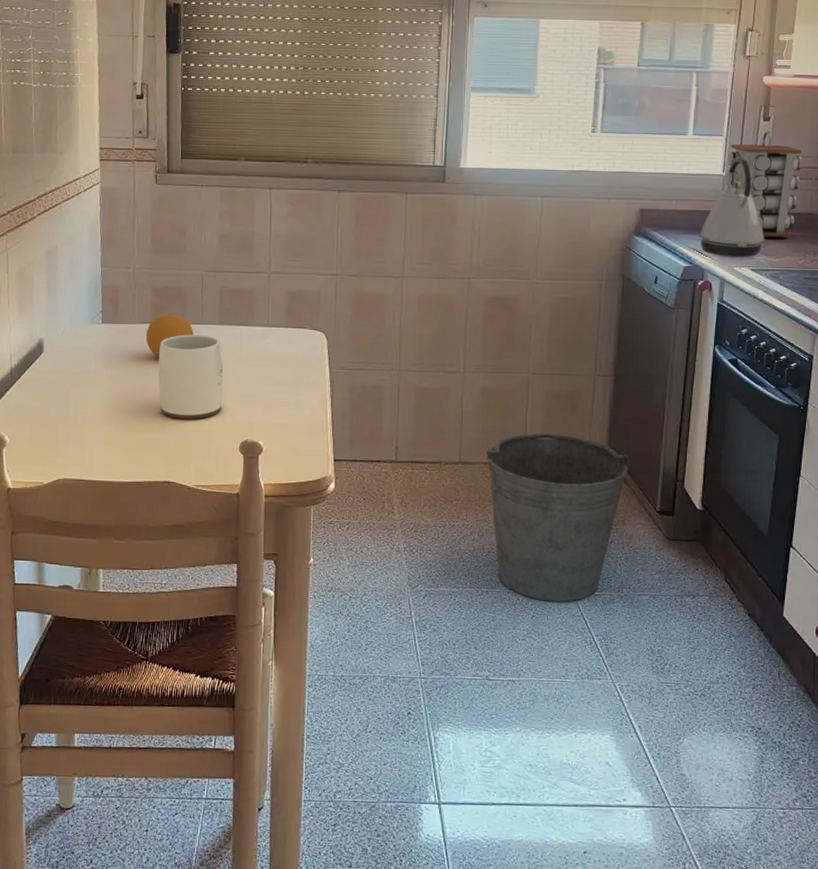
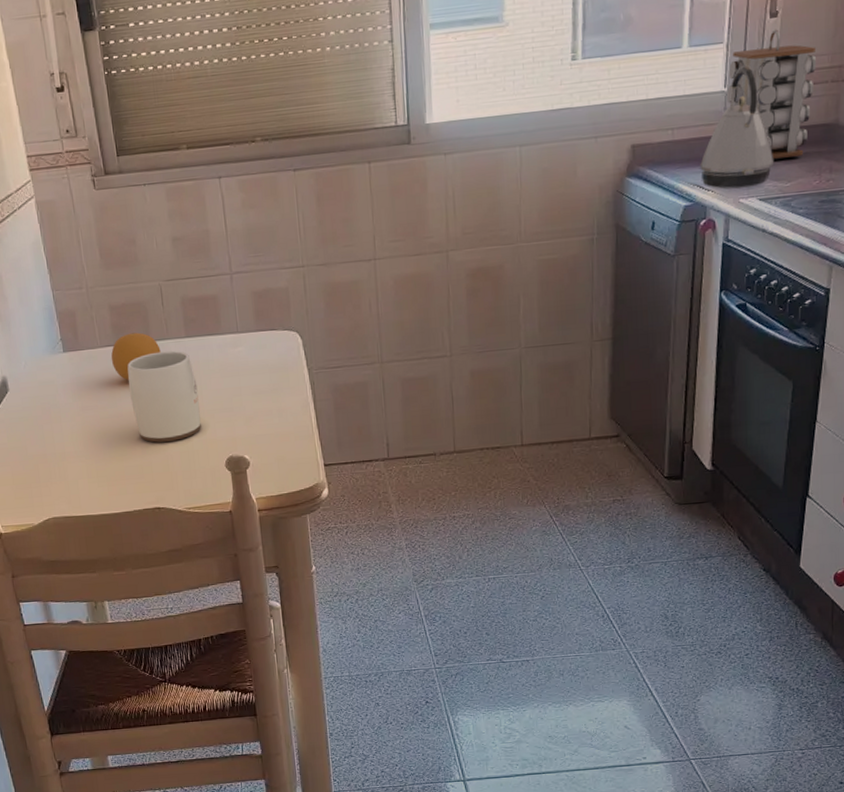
bucket: present [485,433,628,602] -> none [480,409,633,581]

